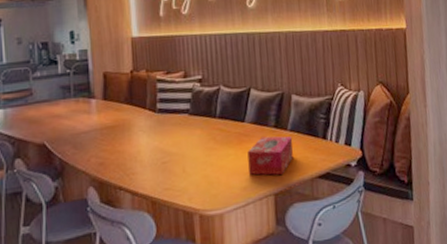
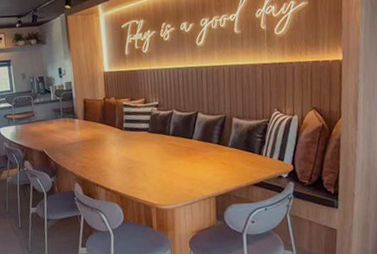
tissue box: present [247,136,293,176] -> none [194,151,233,182]

